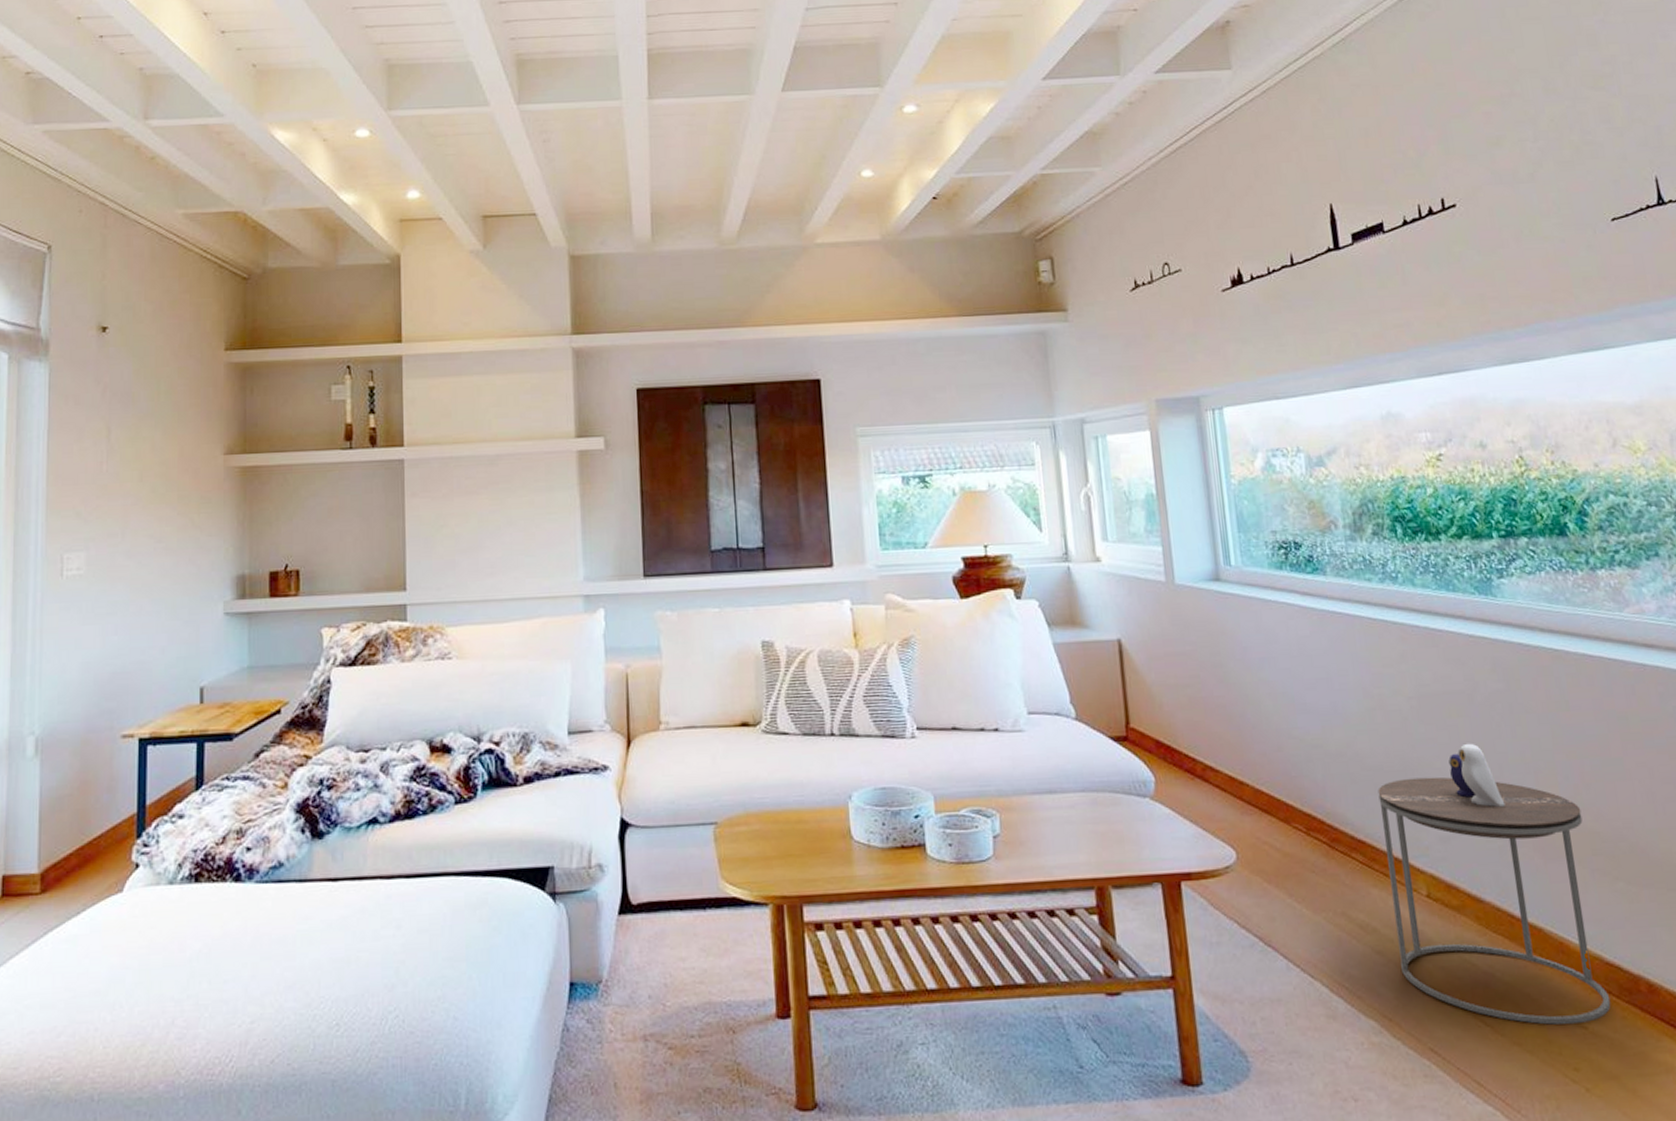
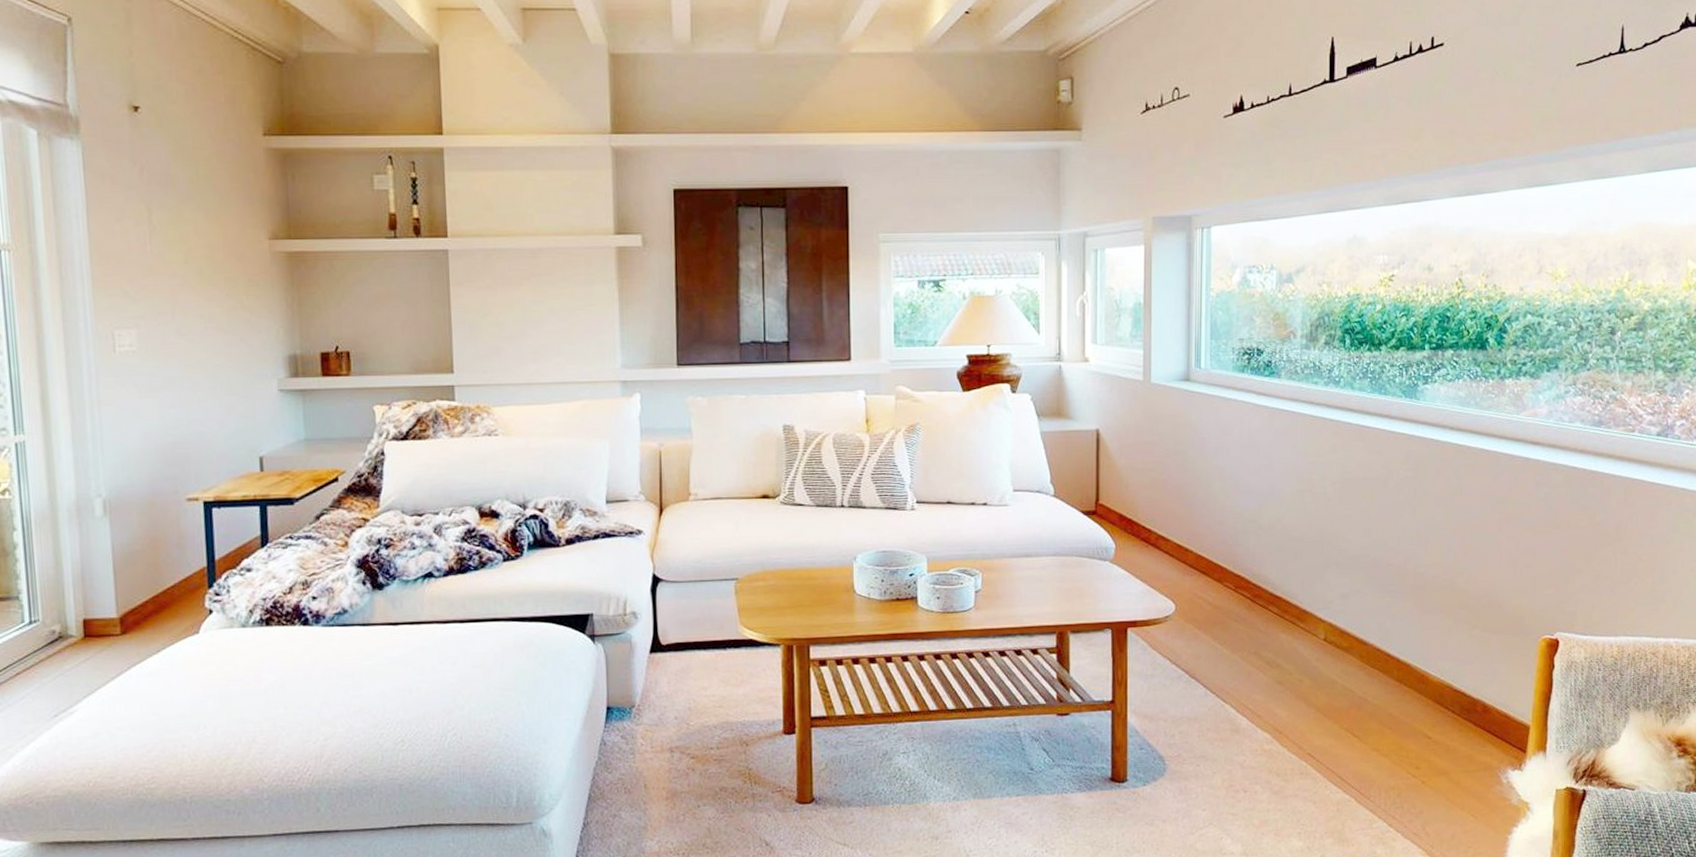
side table: present [1378,743,1611,1025] -> none [1295,520,1457,736]

